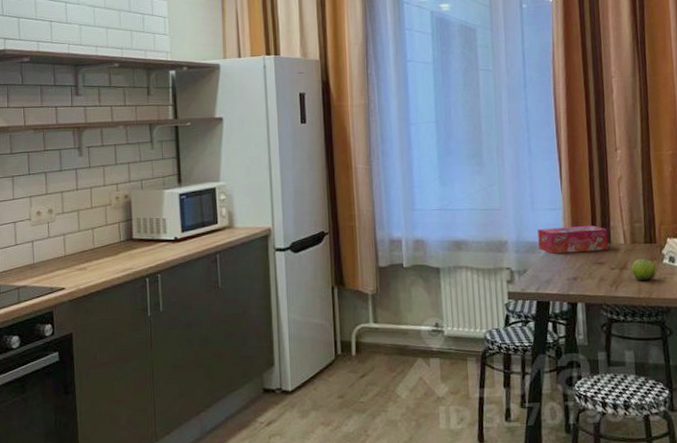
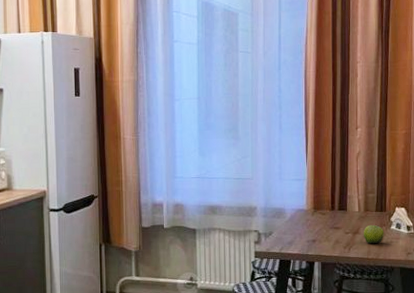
tissue box: present [538,225,608,254] -> none [284,194,345,219]

